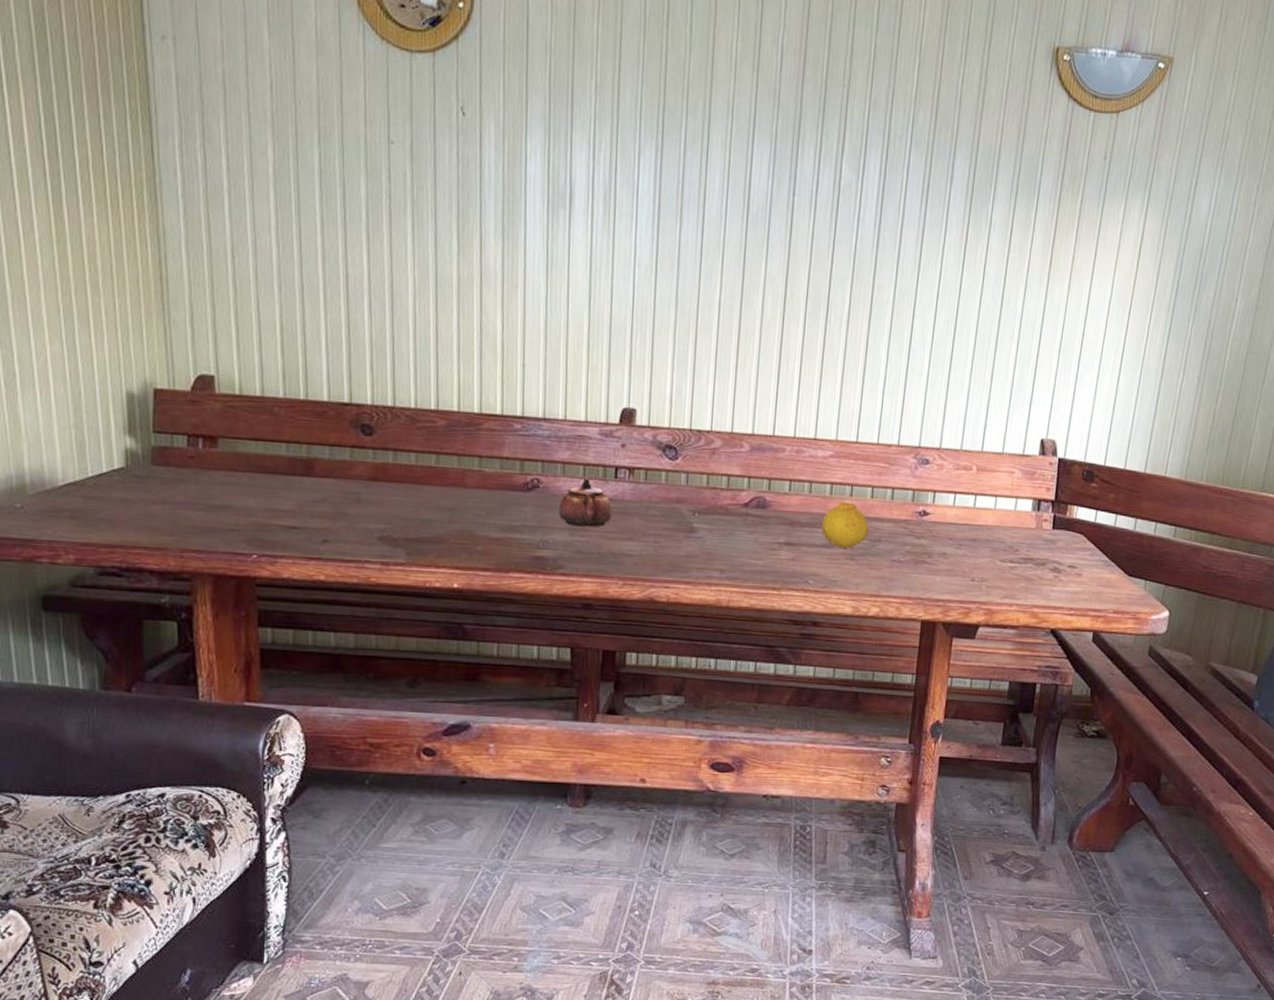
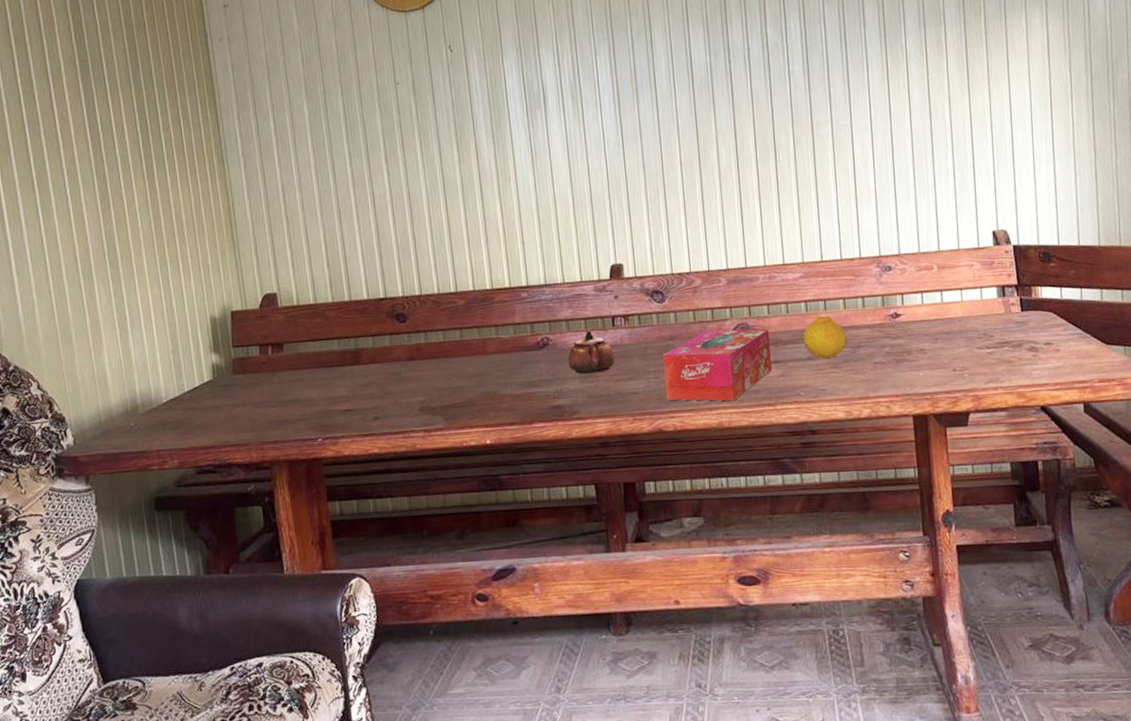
tissue box: none [664,498,787,579] -> present [663,328,772,402]

